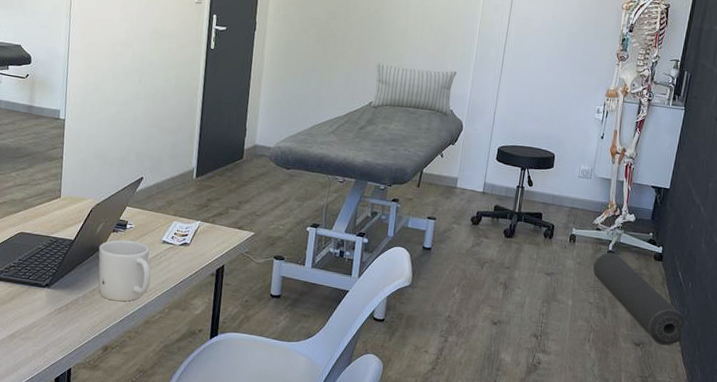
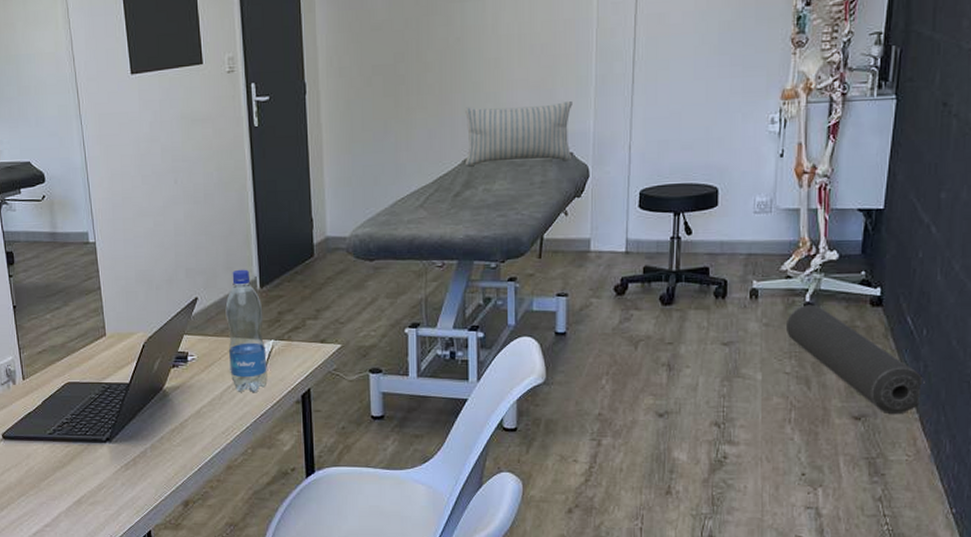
mug: present [98,239,151,302] -> none [159,374,225,448]
bottle: none [160,159,196,263] -> present [225,269,268,393]

